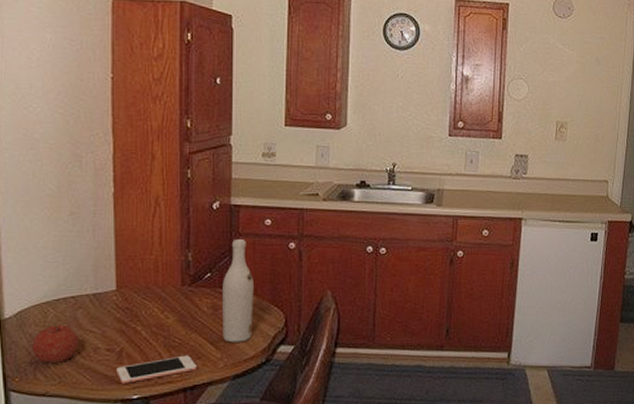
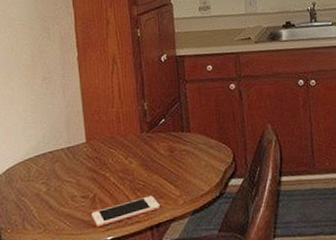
fruit: present [32,323,79,363] -> none [19,177,59,214]
wine bottle: present [222,240,253,343] -> none [175,86,206,181]

